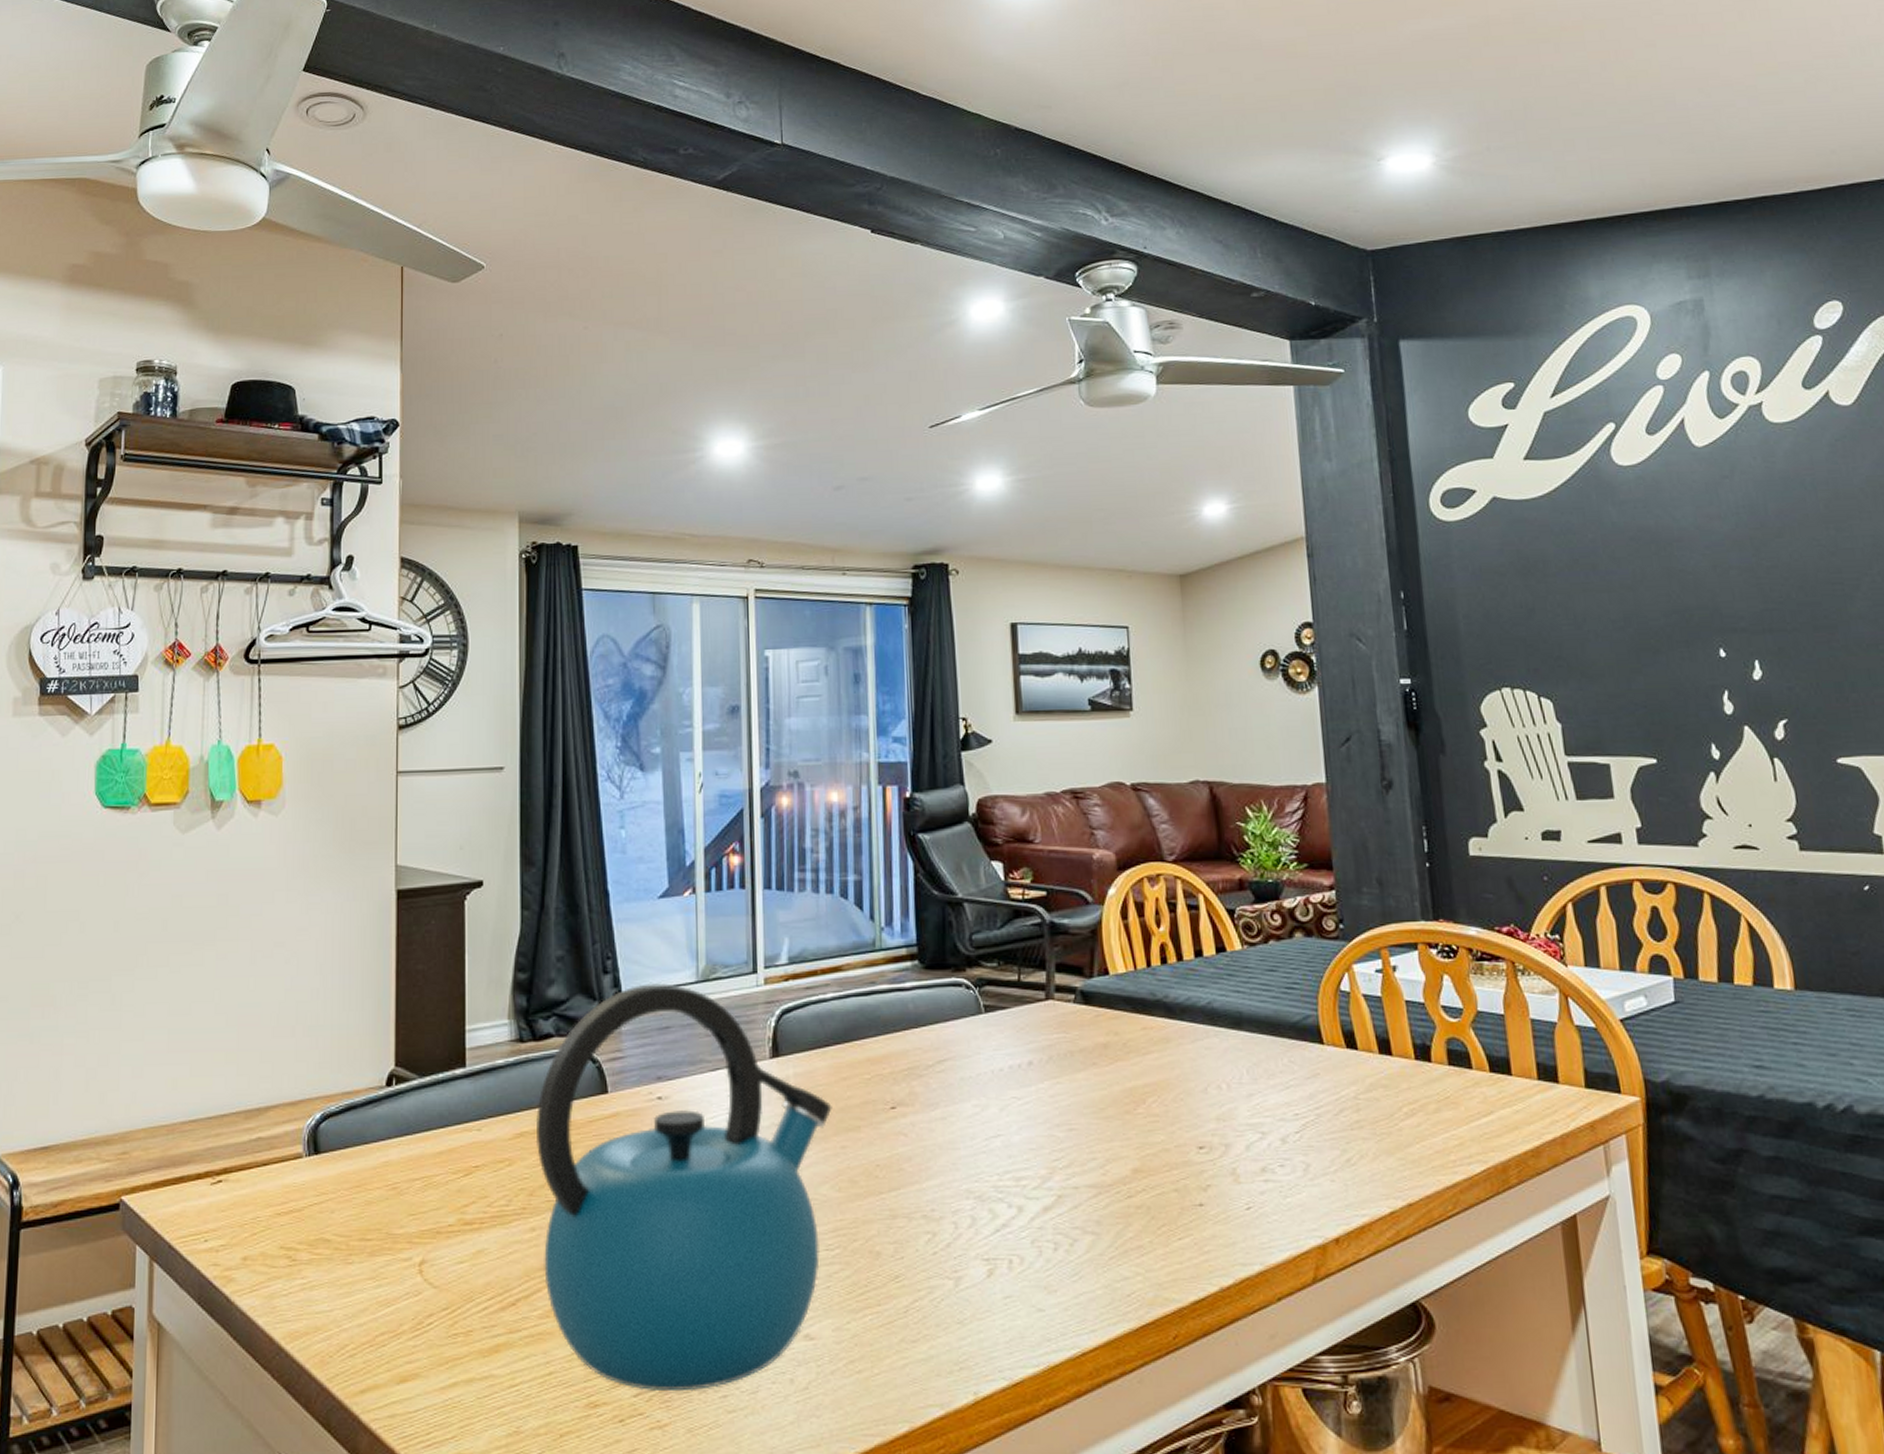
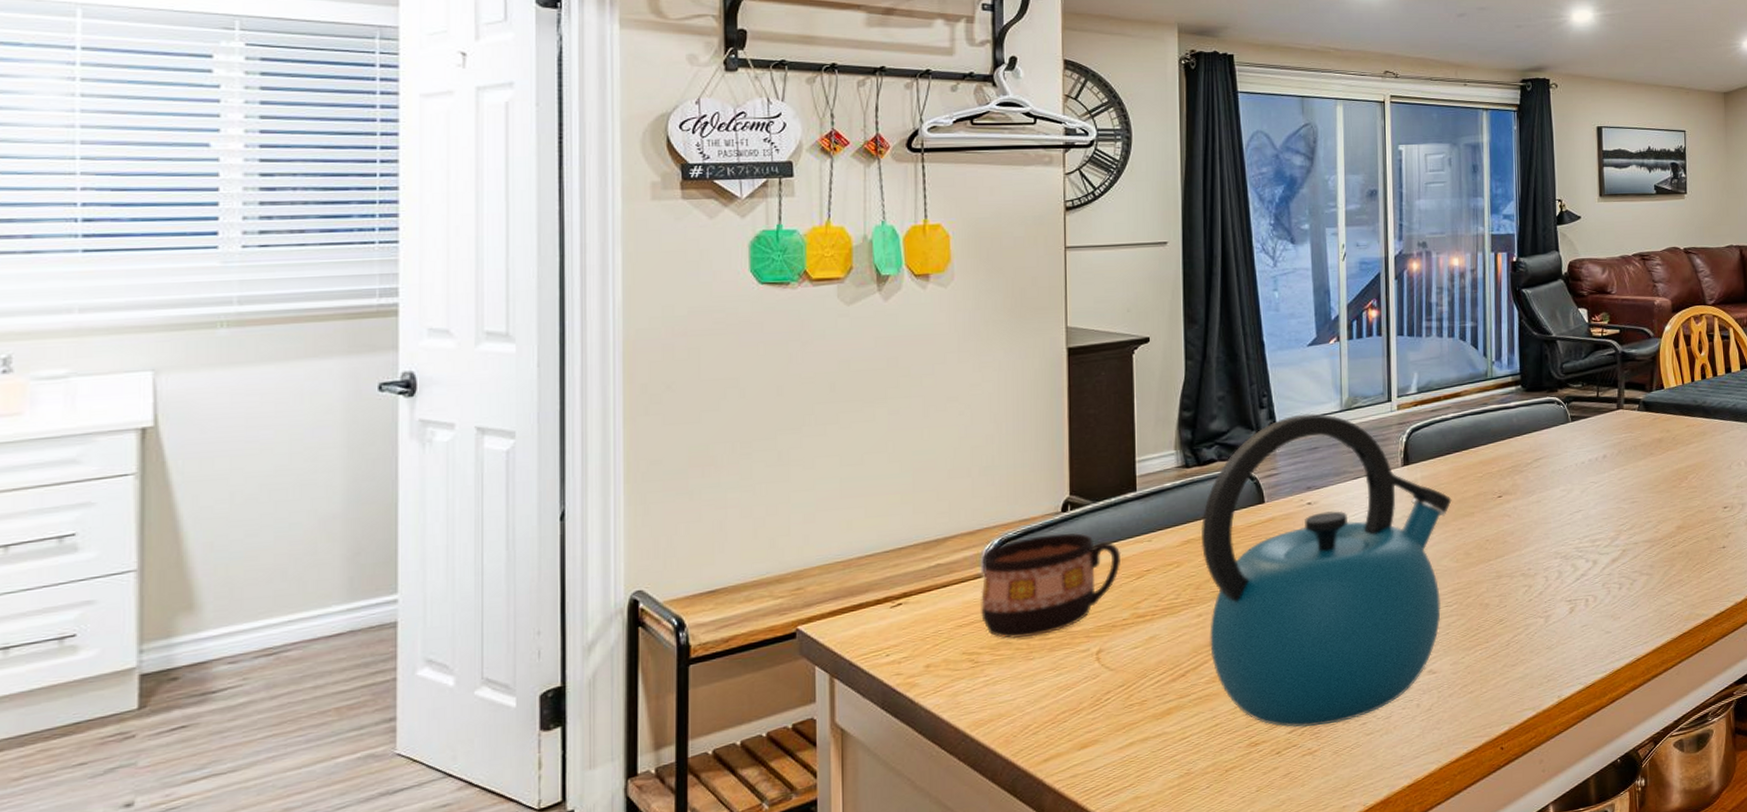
cup: none [300,1112,448,1236] -> present [981,533,1121,639]

